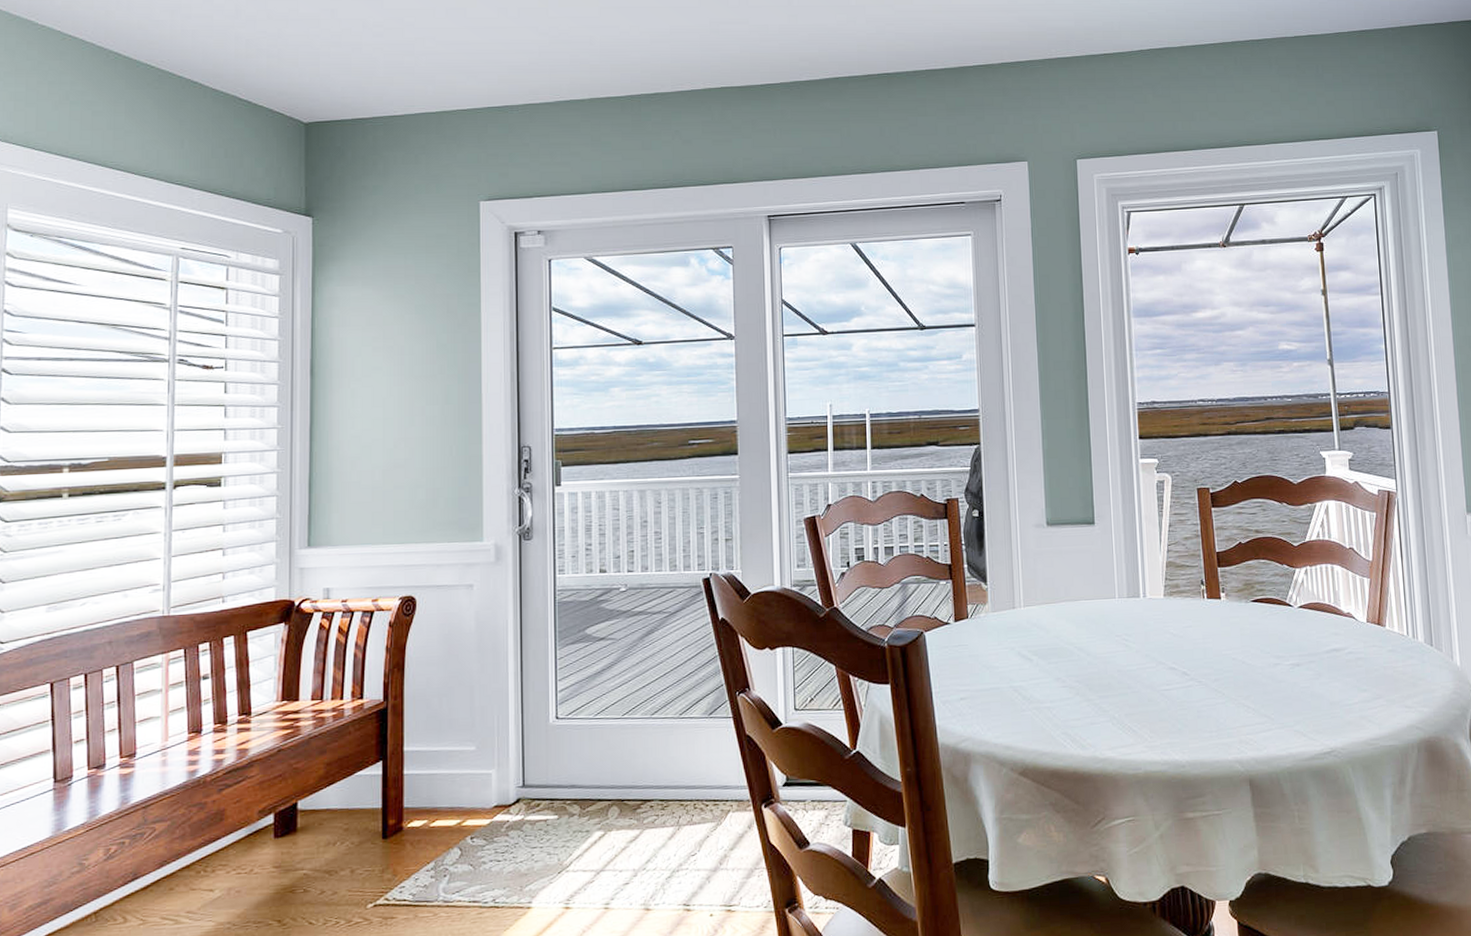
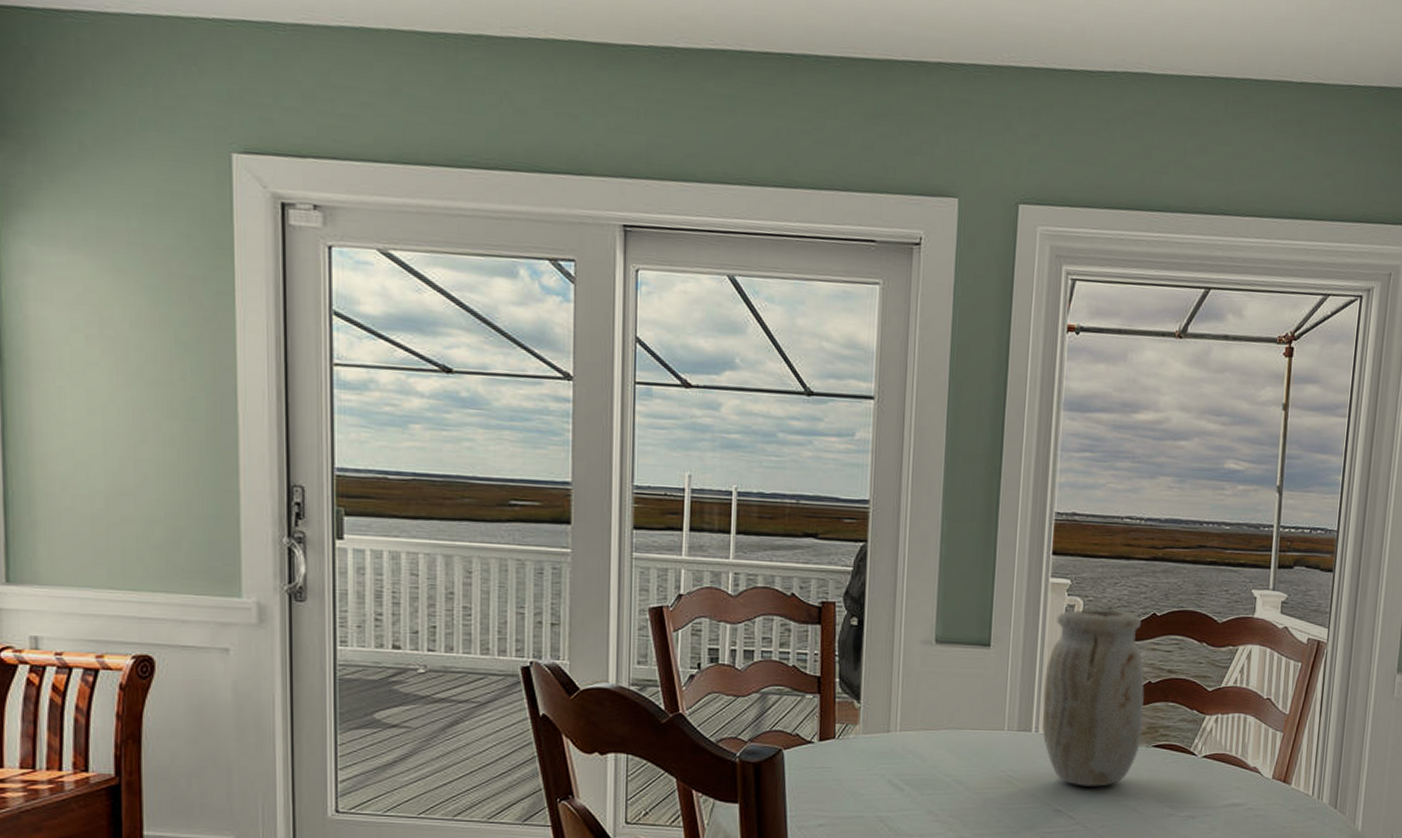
vase: none [1145,481,1240,644] -> present [1042,609,1145,787]

